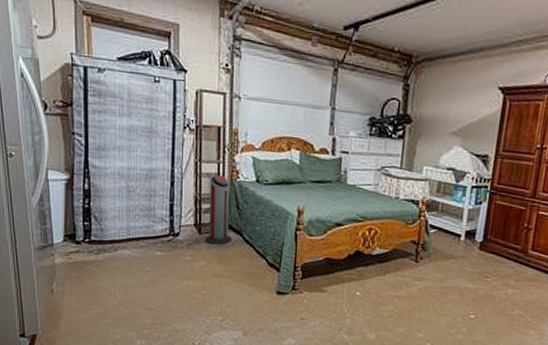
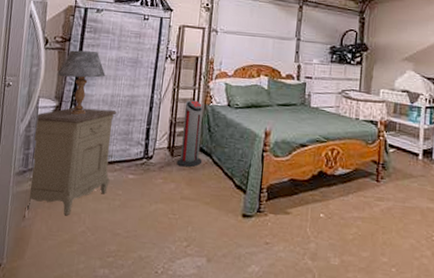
nightstand: none [48,180,138,291] -> present [26,107,118,216]
table lamp: none [63,116,118,189] -> present [57,50,105,115]

